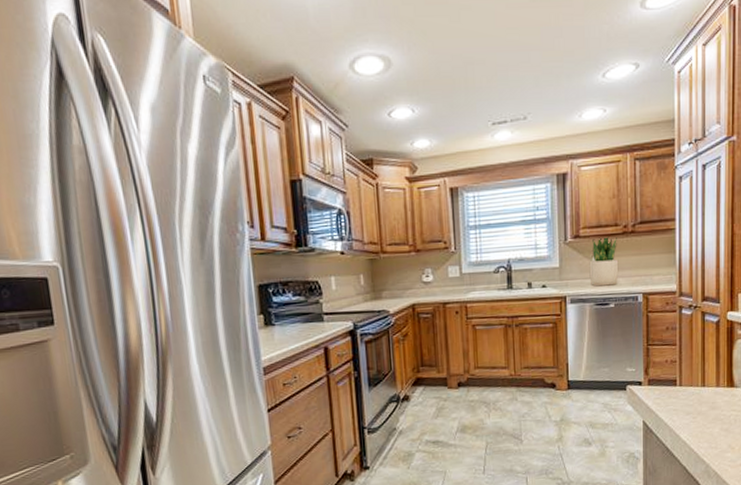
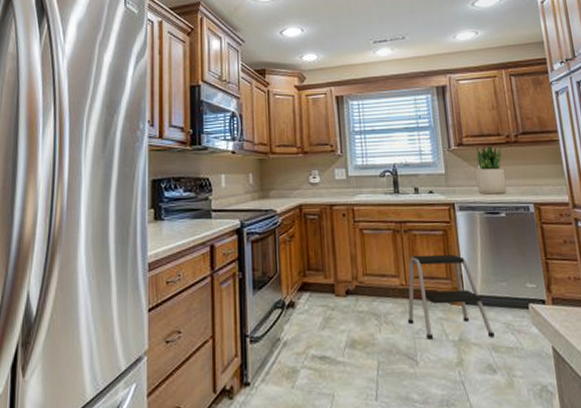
step stool: none [514,345,593,421] -> present [407,254,494,340]

